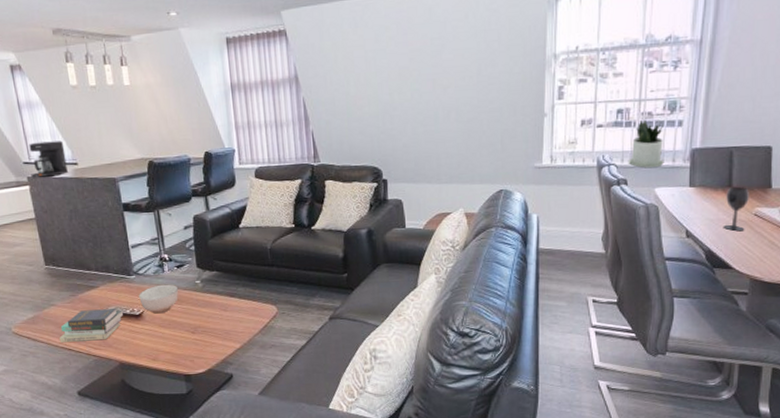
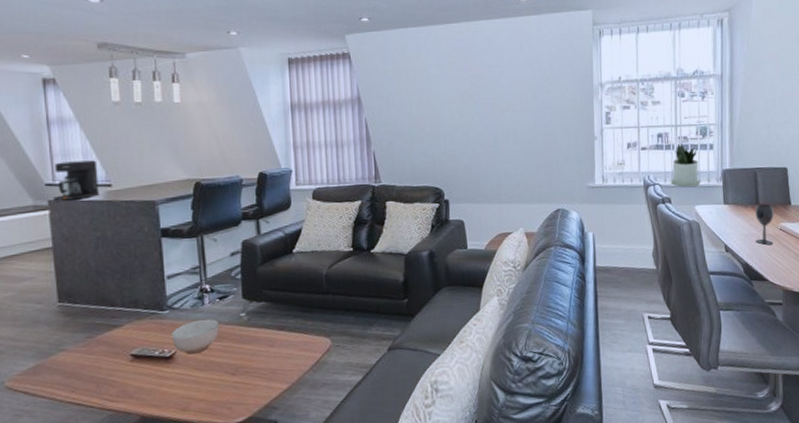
books: present [59,309,124,343] -> none [67,350,151,397]

